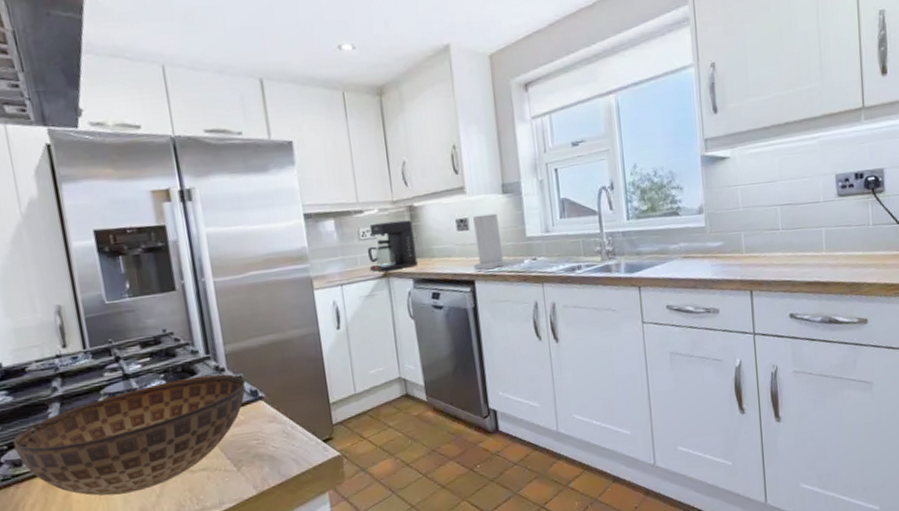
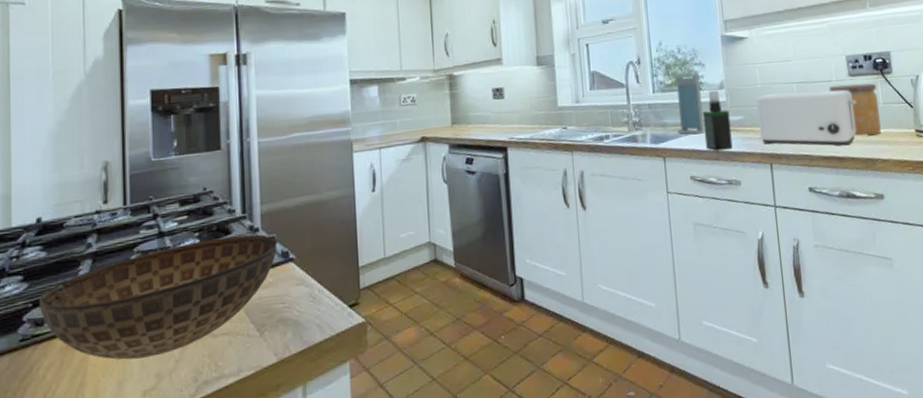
coffee maker: present [367,220,418,272] -> none [406,88,454,137]
paper towel: present [473,213,525,270] -> none [507,84,556,138]
soap dispenser: none [648,197,682,263] -> present [672,73,705,135]
spray bottle: none [679,215,711,280] -> present [702,90,733,152]
toaster: none [737,211,845,272] -> present [756,90,857,147]
jar: none [816,203,870,260] -> present [829,83,882,136]

